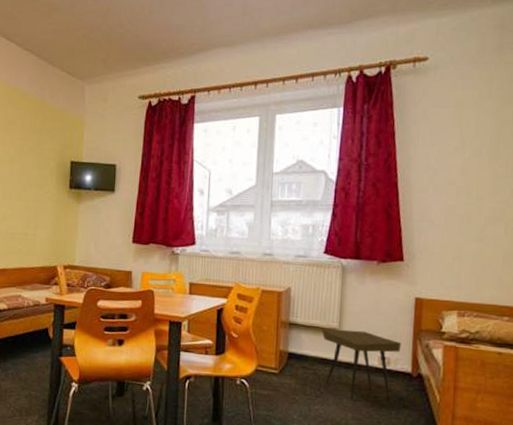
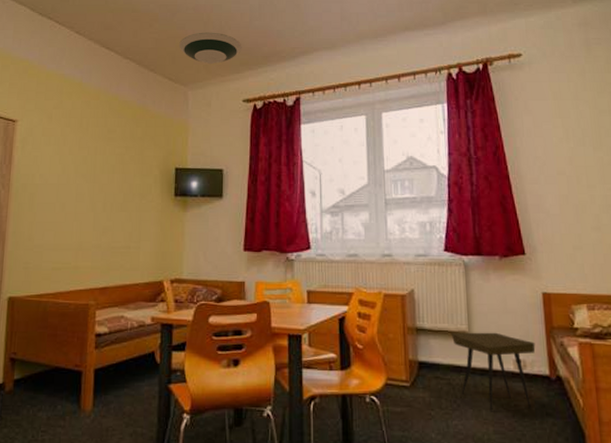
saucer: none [78,24,140,58] -> present [179,32,242,64]

